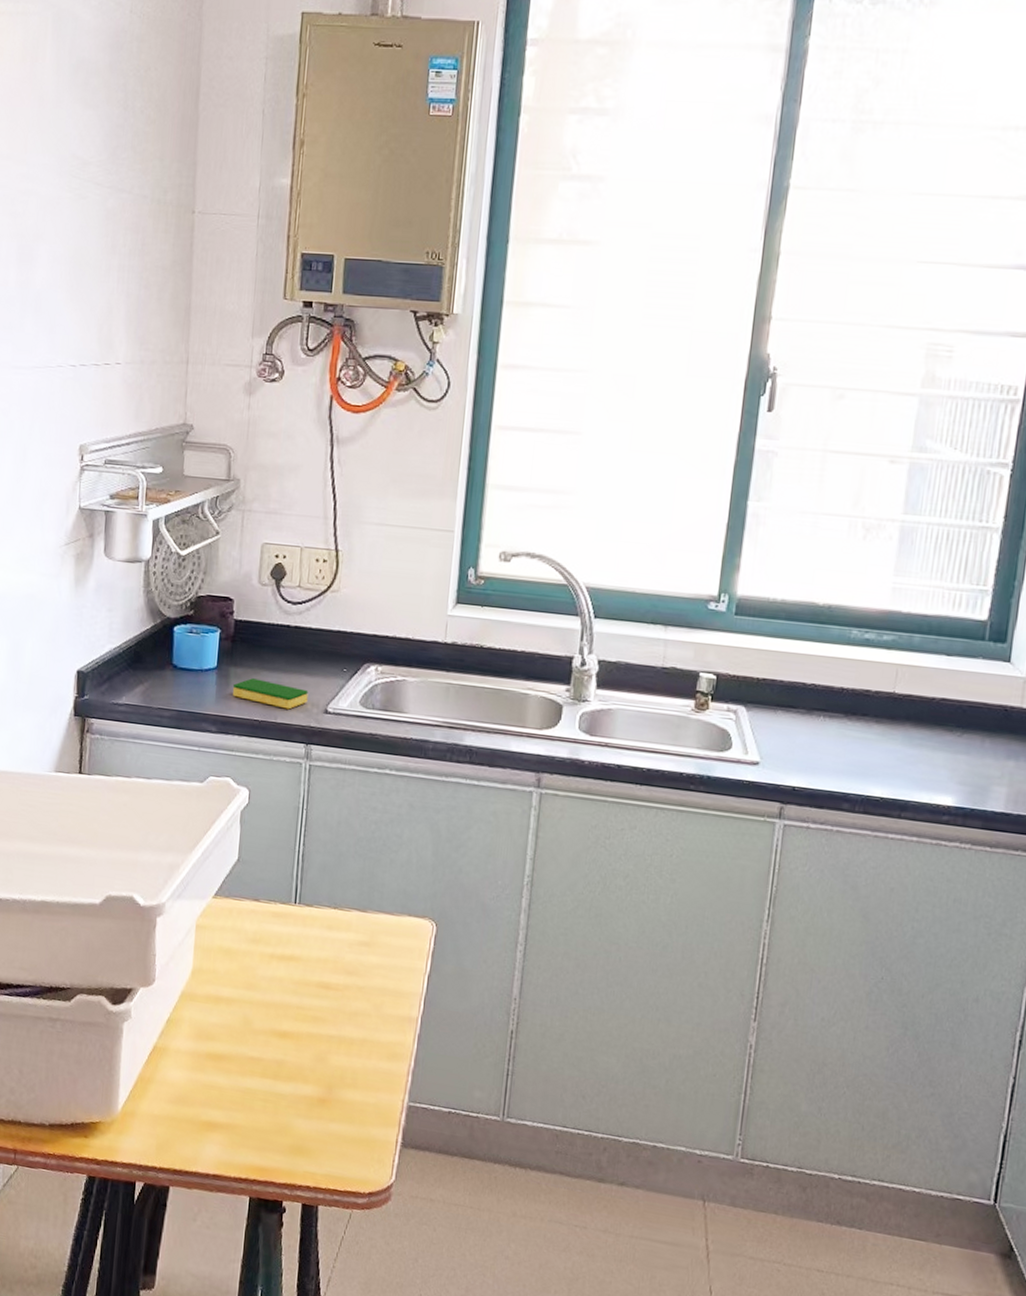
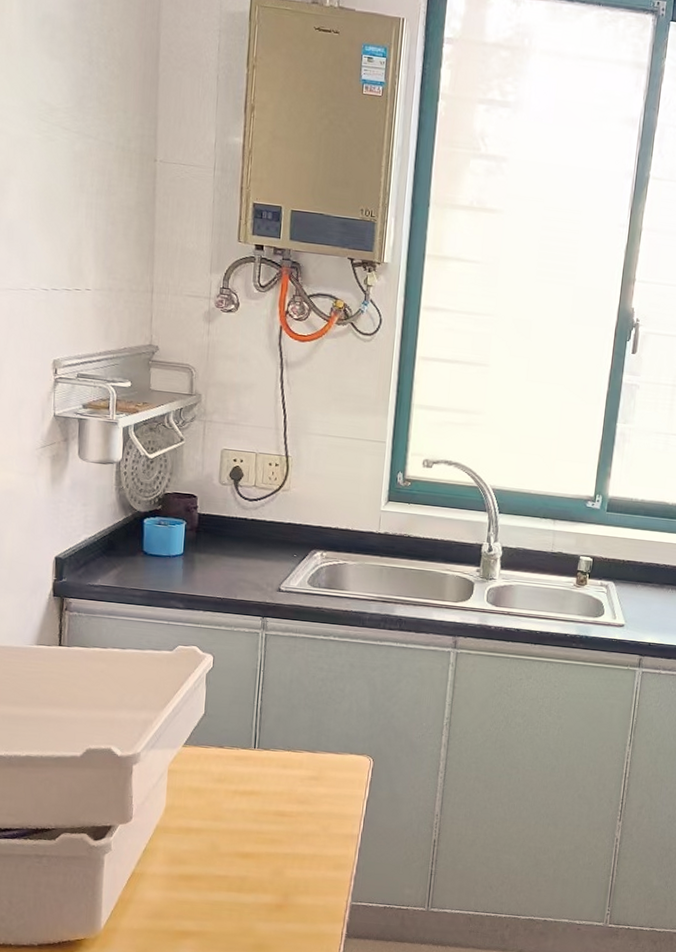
dish sponge: present [232,678,309,710] -> none [197,563,264,589]

